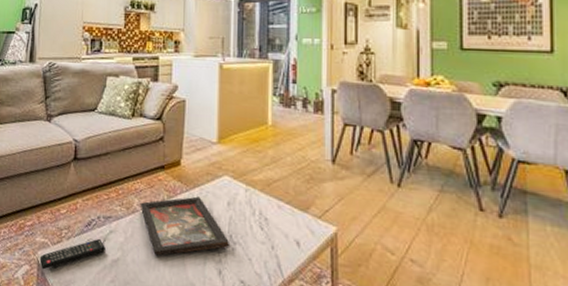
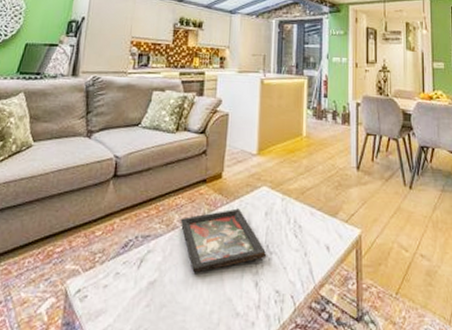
remote control: present [39,238,107,270] -> none [67,259,143,301]

